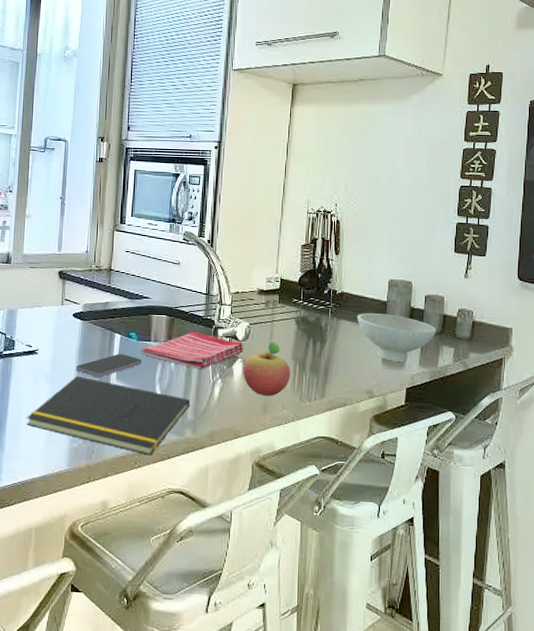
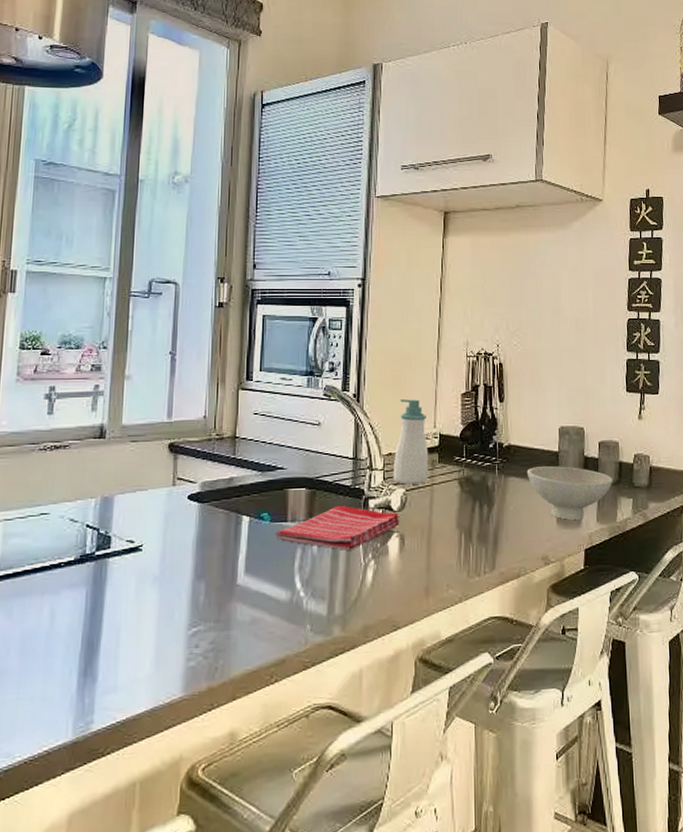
notepad: present [26,375,191,456] -> none [127,573,338,666]
smartphone: present [76,354,143,378] -> none [192,540,278,574]
soap bottle: none [239,247,271,320] -> present [393,399,429,485]
fruit: present [243,342,291,397] -> none [401,509,456,575]

